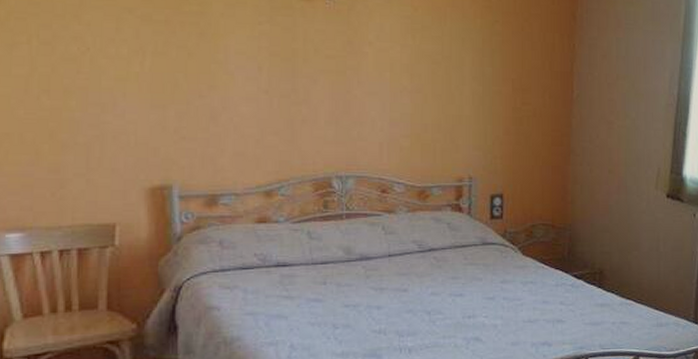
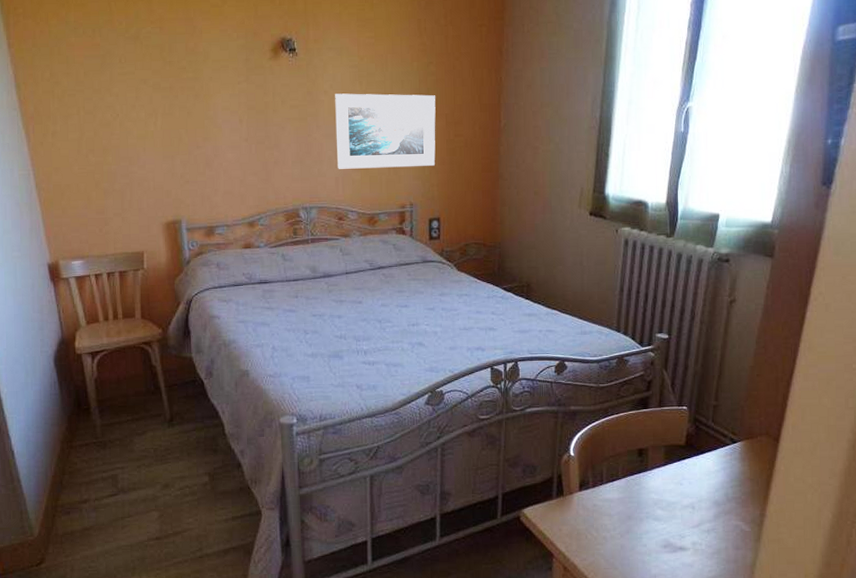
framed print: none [381,46,501,136] -> present [335,93,436,169]

